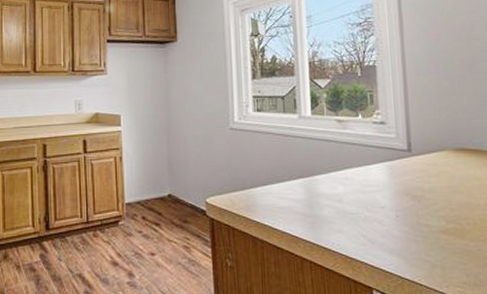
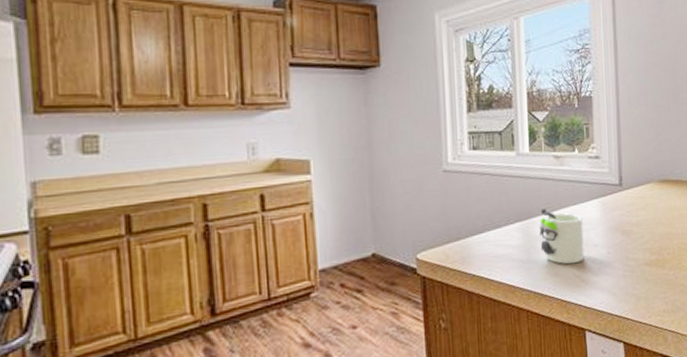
mug: none [322,168,370,223] -> present [539,208,584,265]

